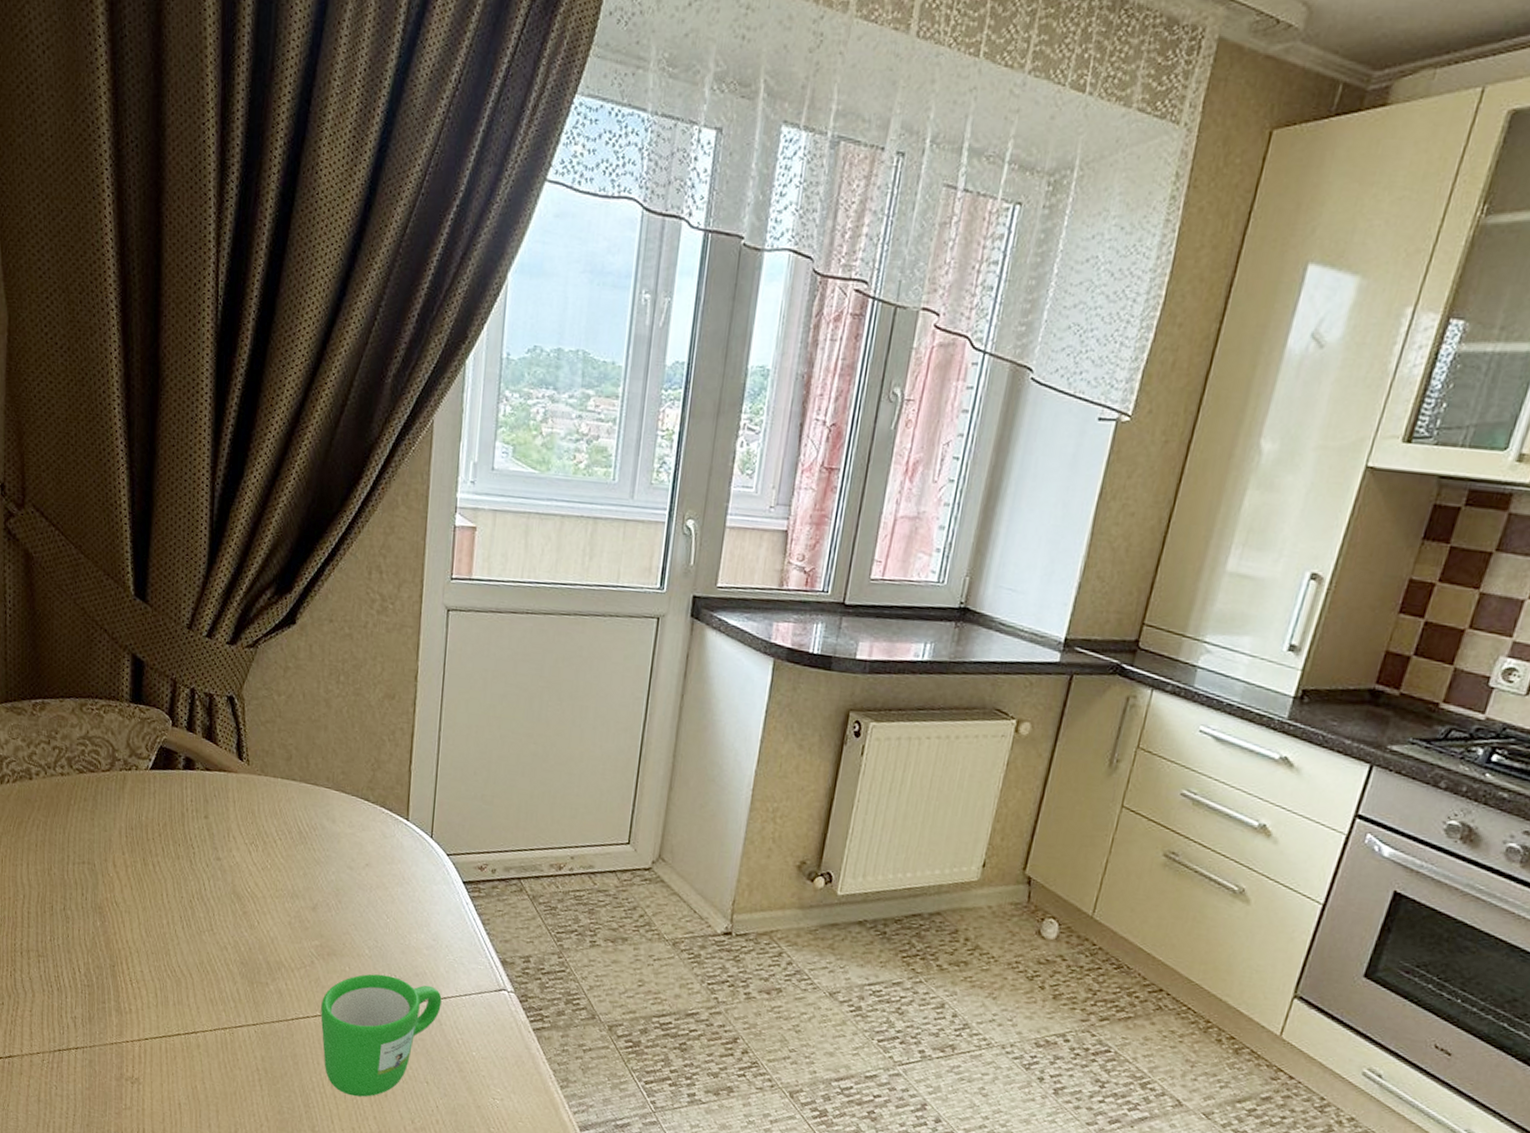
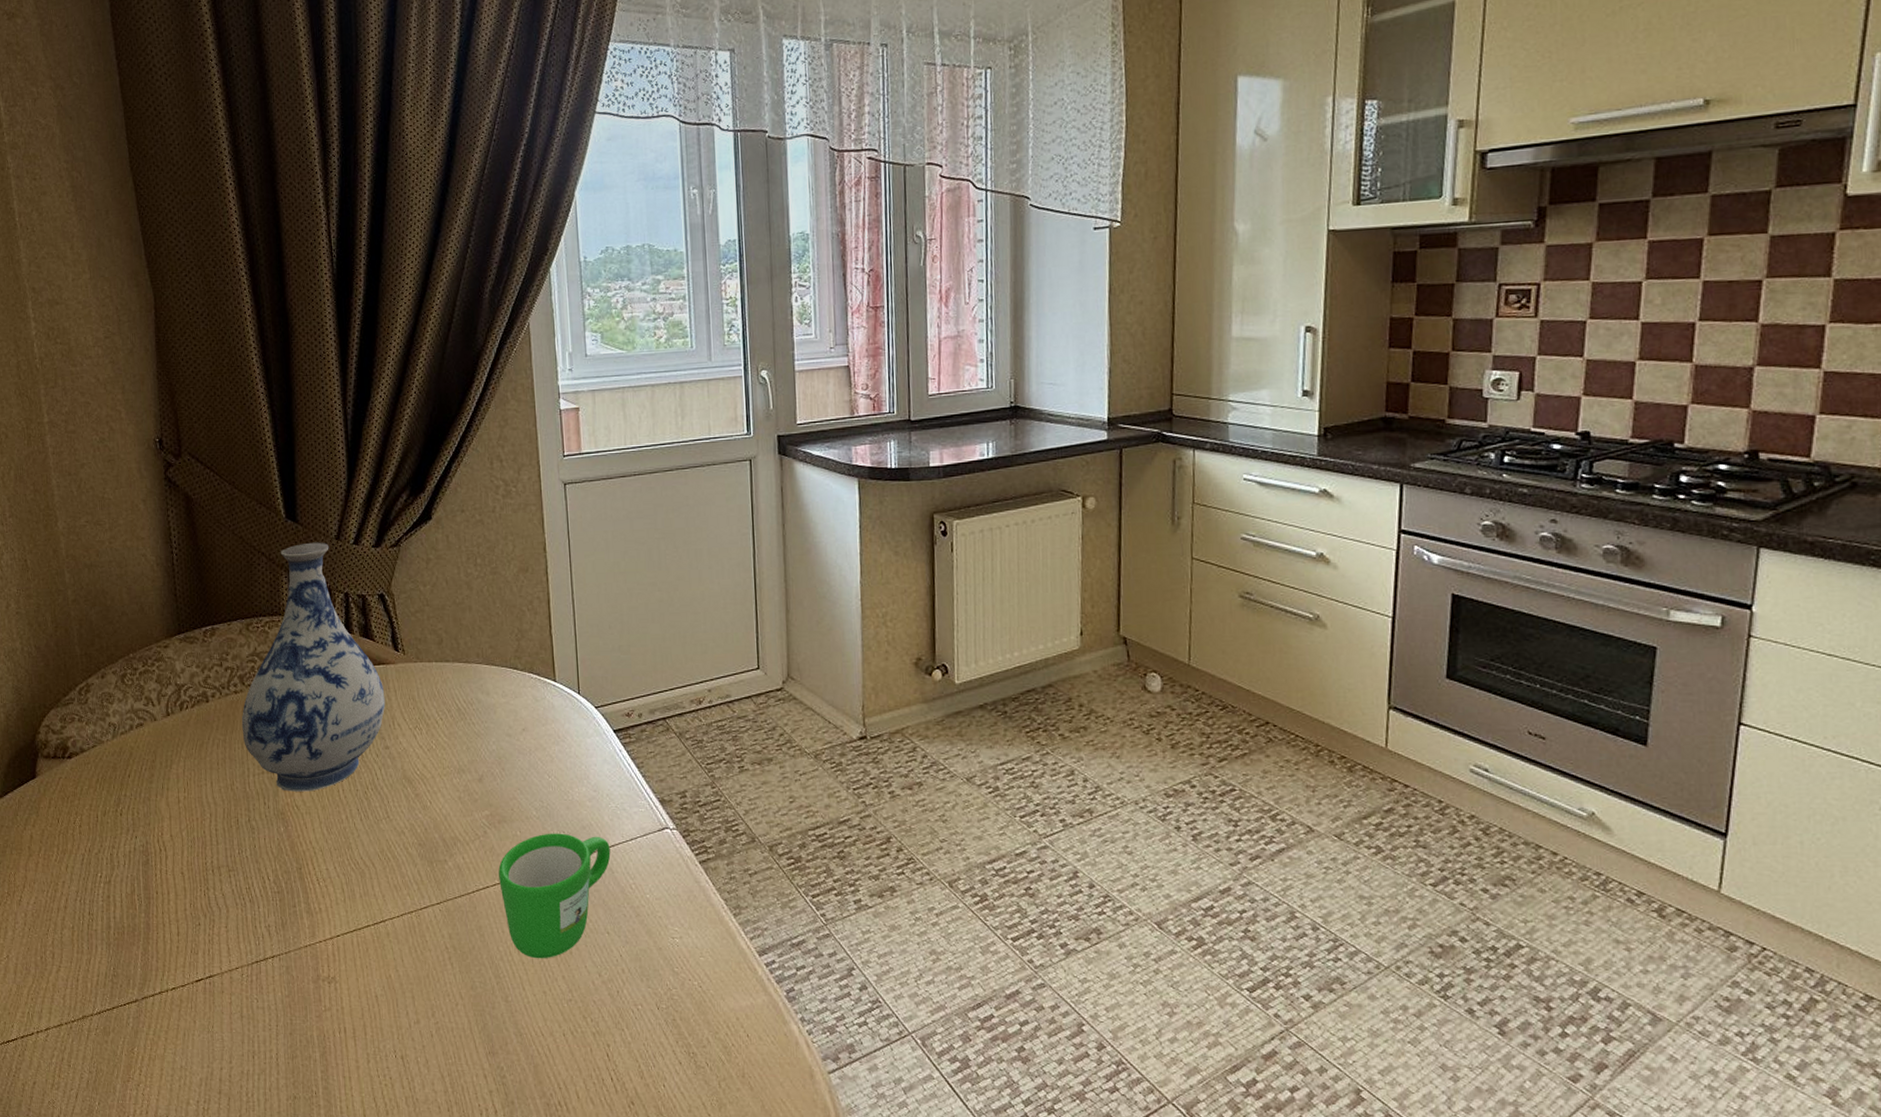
vase: none [65,627,223,891] -> present [241,542,386,792]

